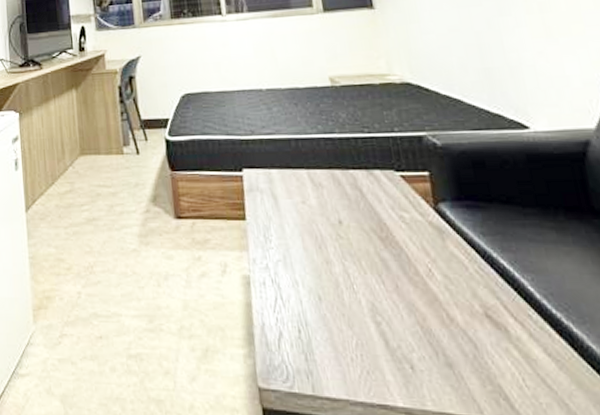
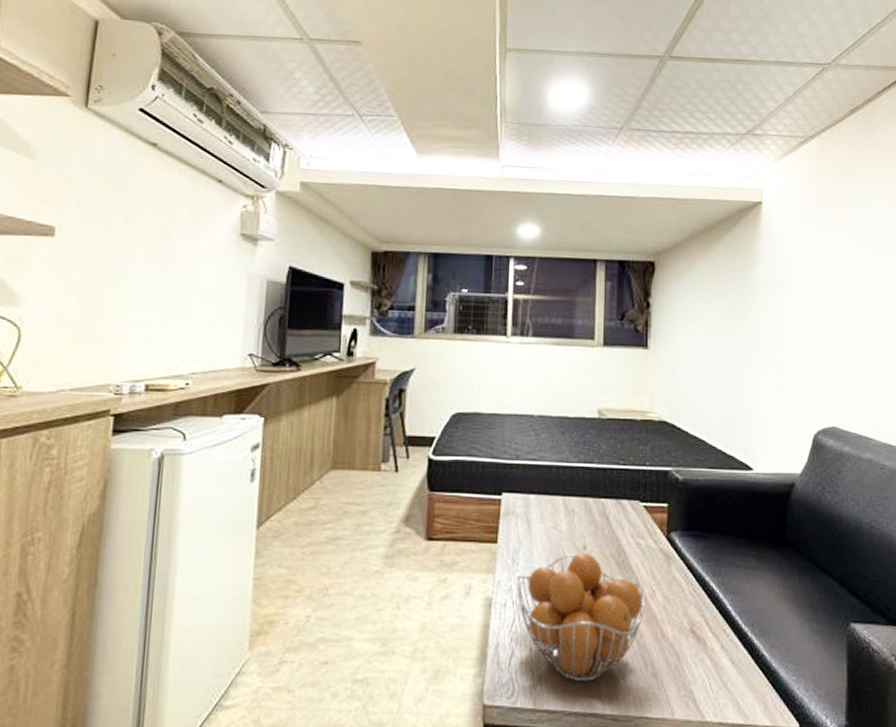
fruit basket: none [271,228,423,370] -> present [516,553,646,683]

